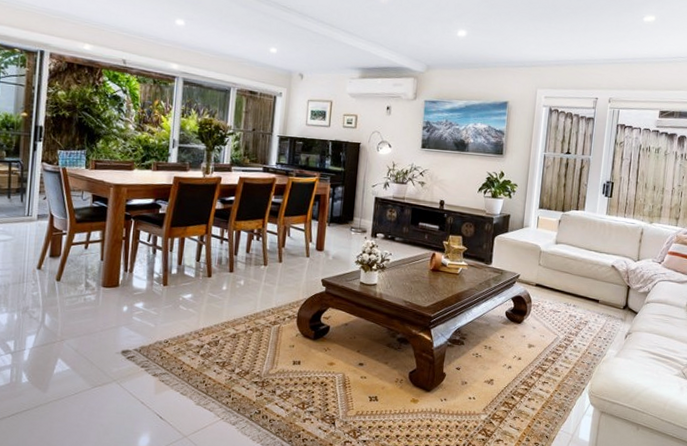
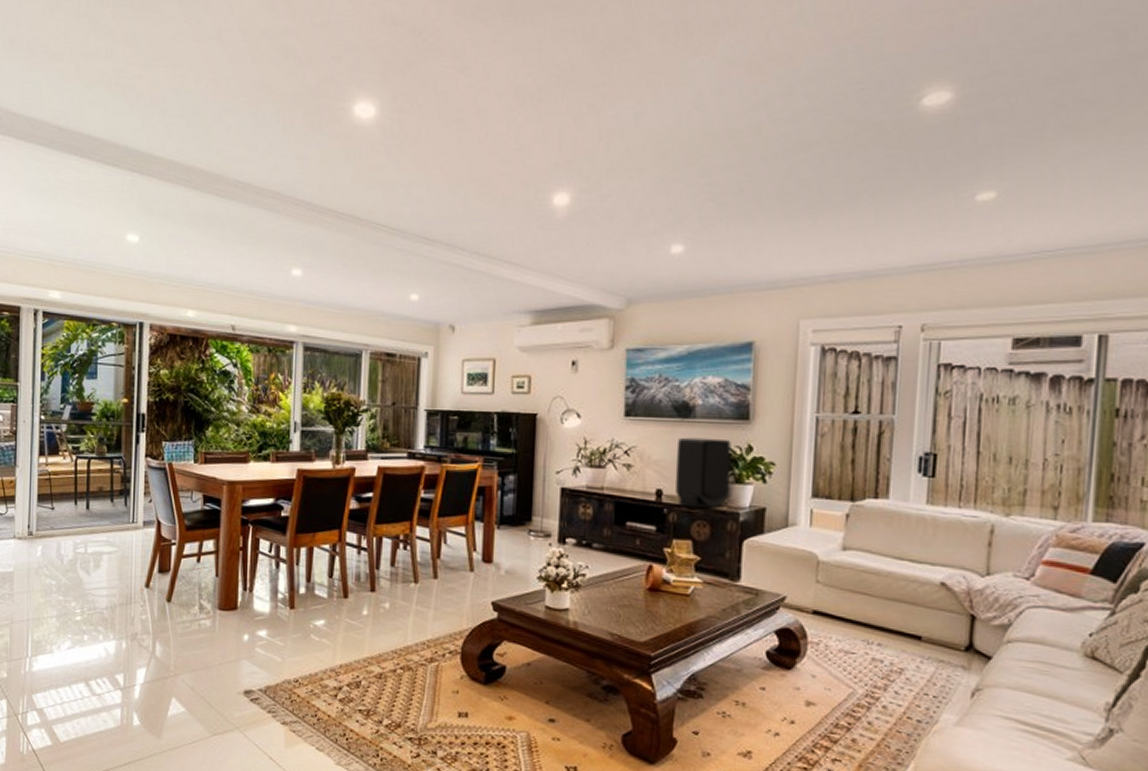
speaker: none [453,164,491,215] -> present [675,437,731,509]

